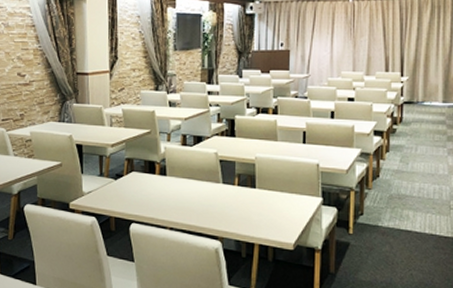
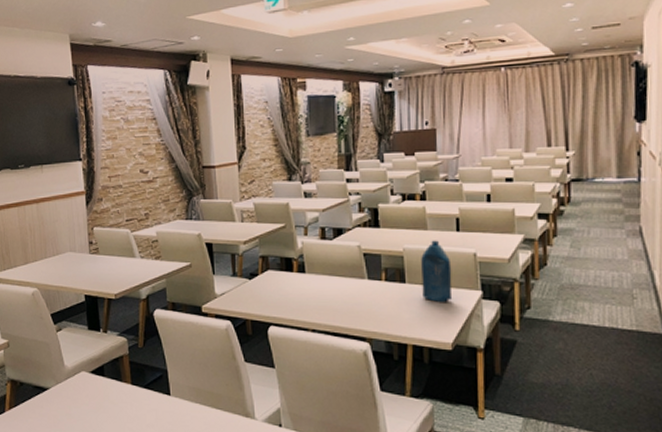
bottle: none [270,150,297,207] -> present [421,240,453,302]

